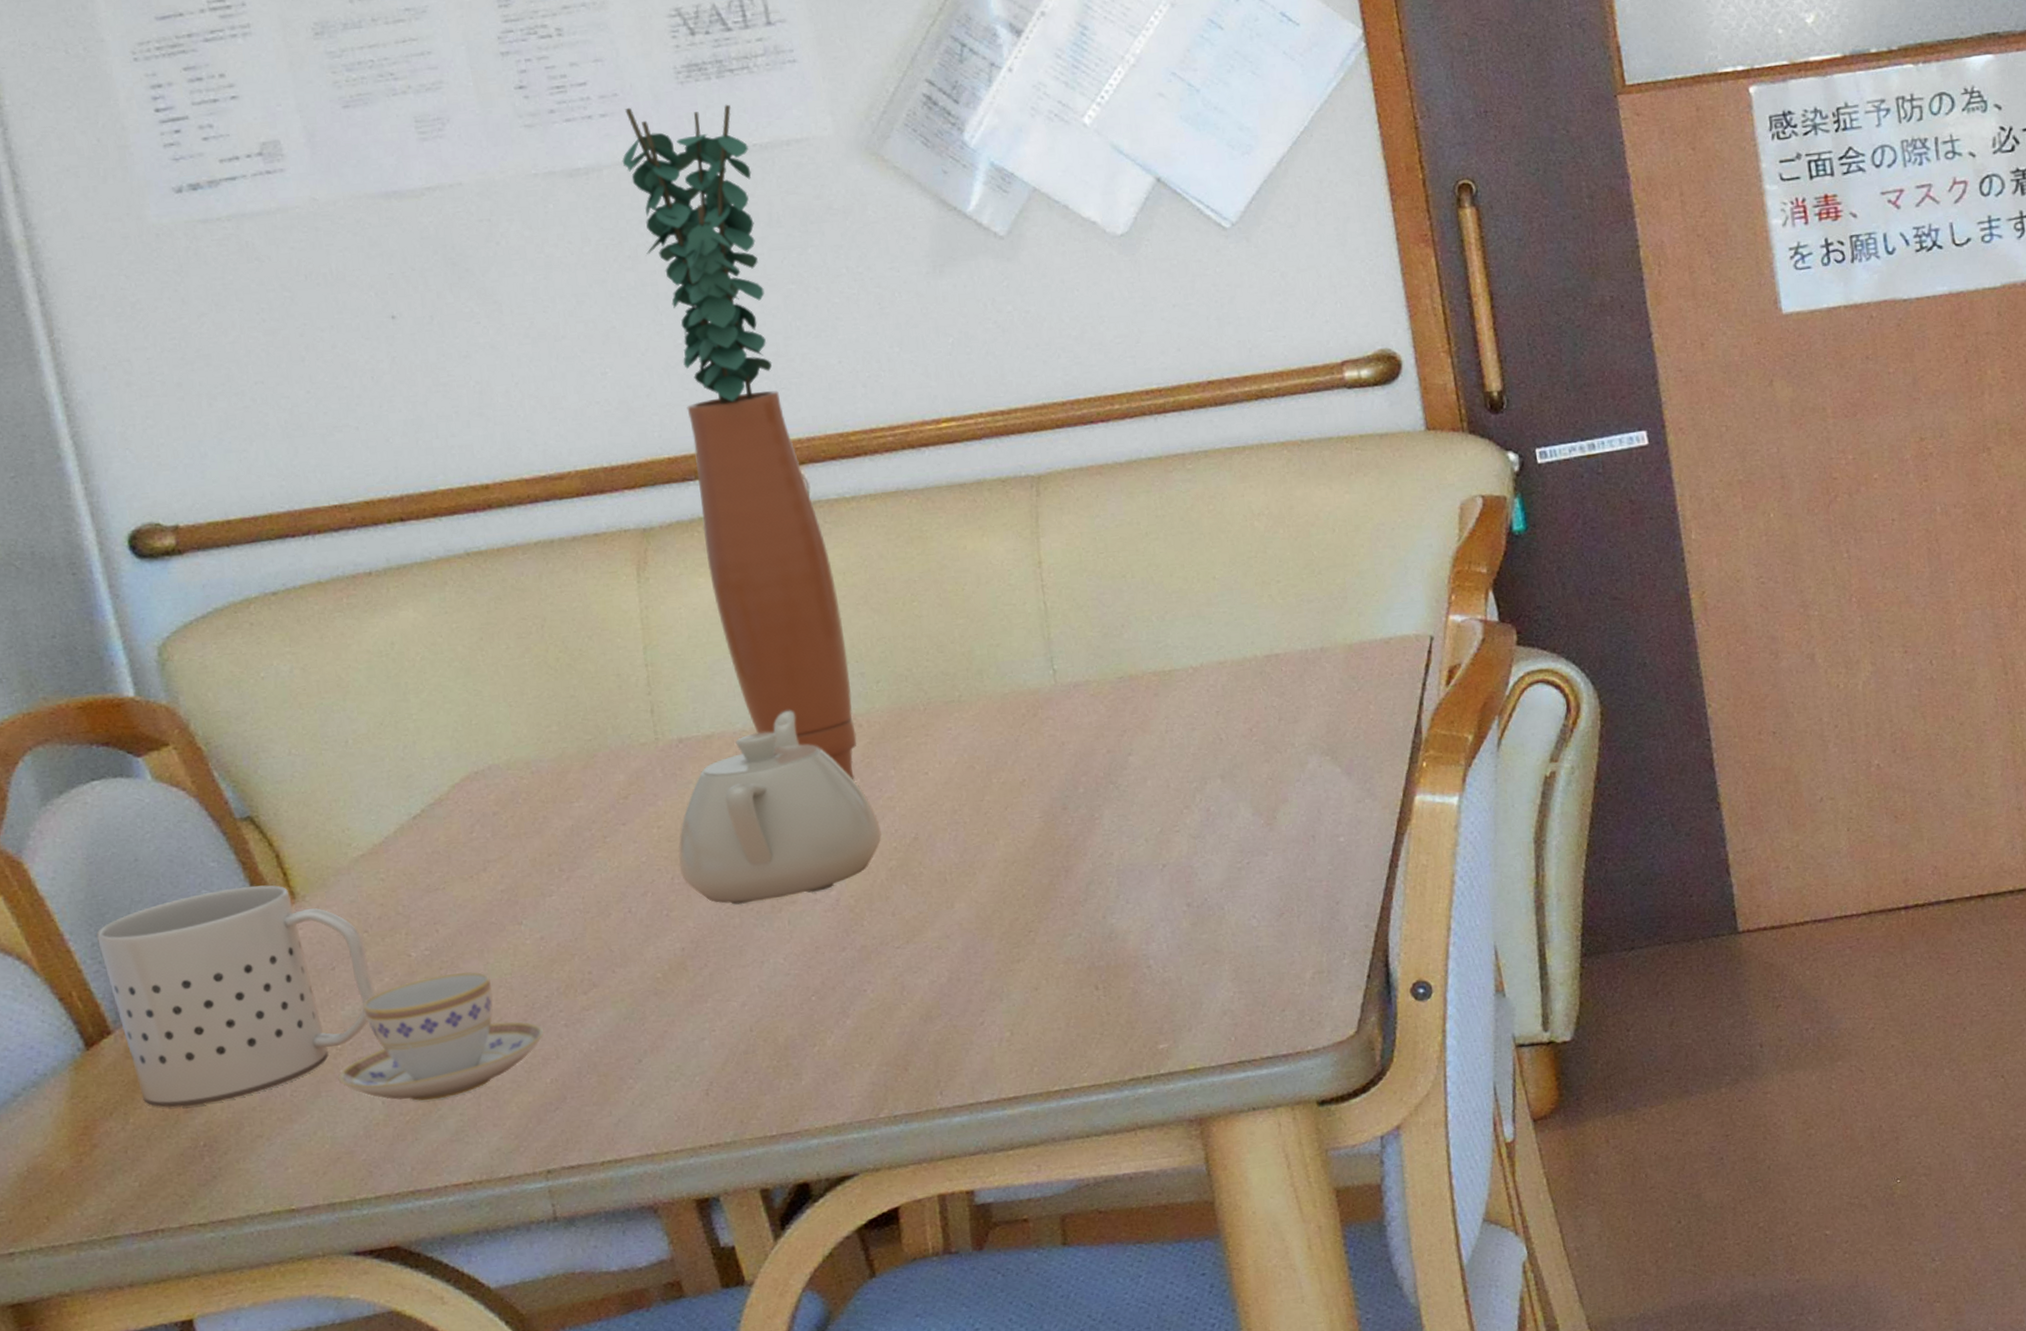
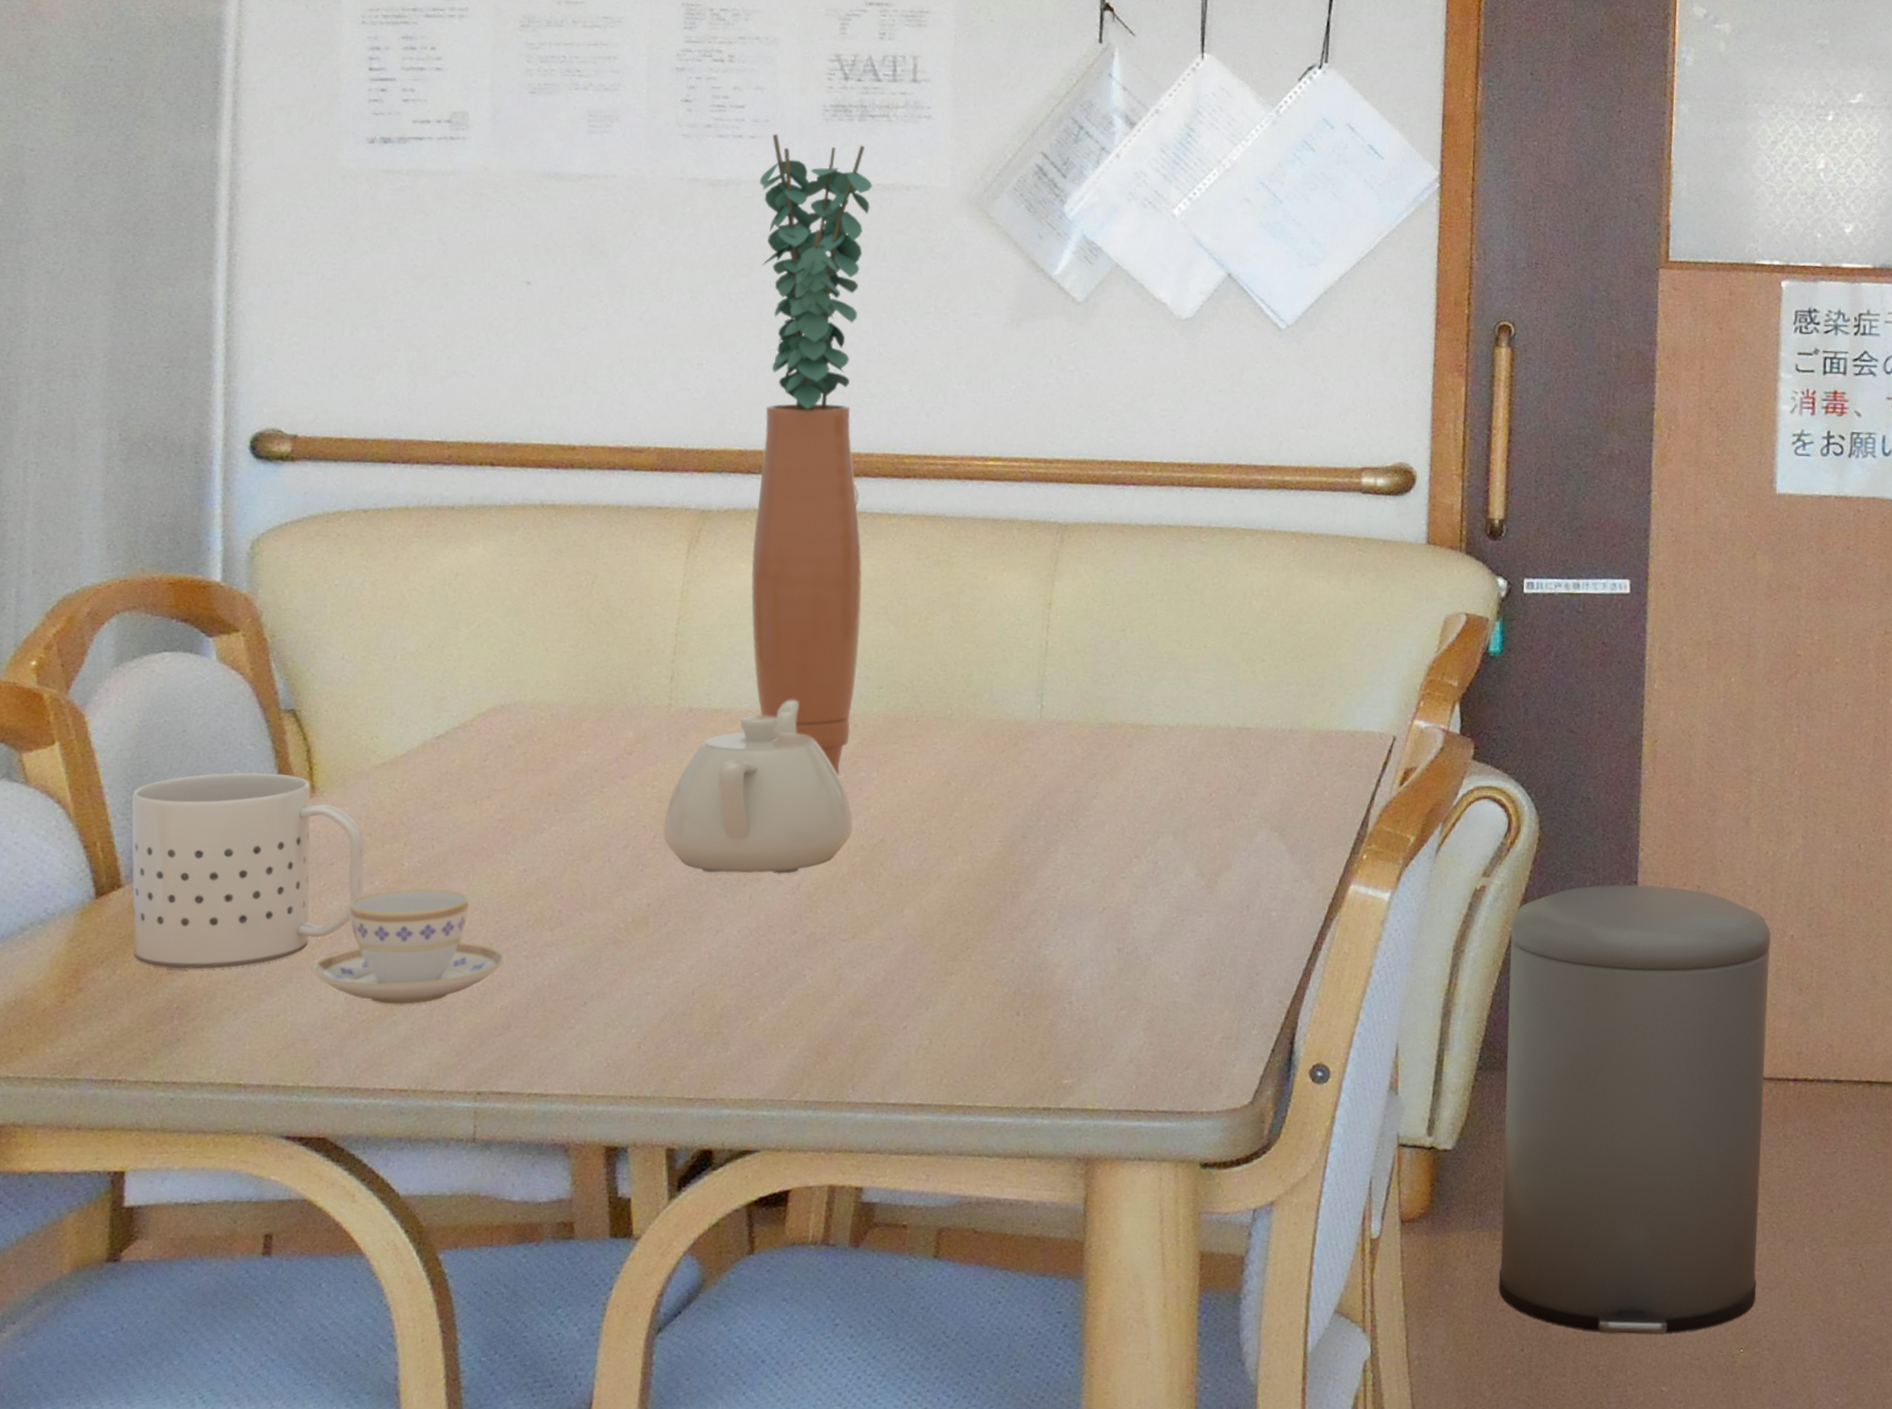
pedal bin: none [1588,737,1904,1191] -> present [1498,884,1771,1334]

